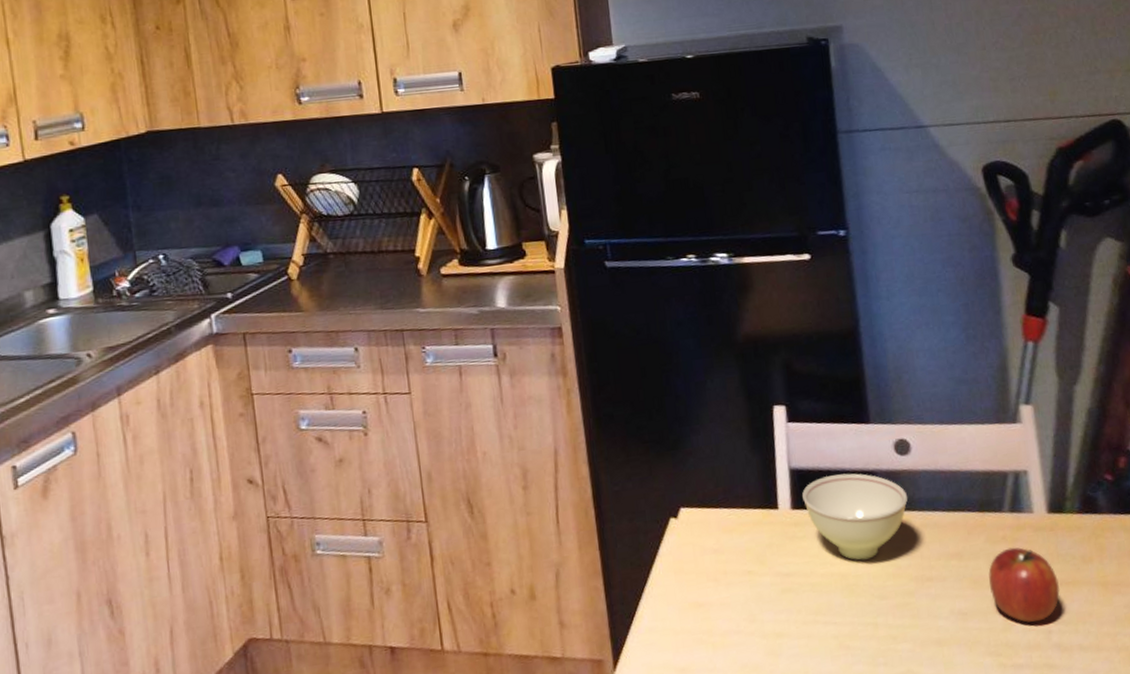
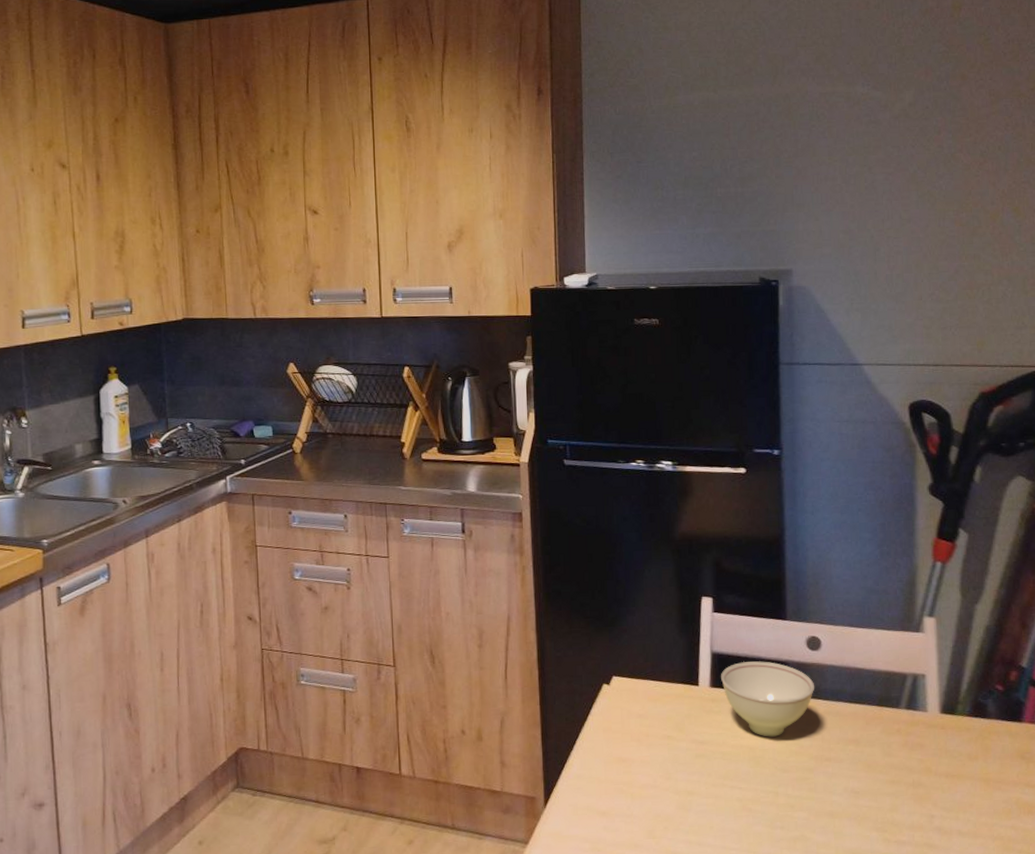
fruit: present [988,547,1060,623] -> none [881,740,945,807]

